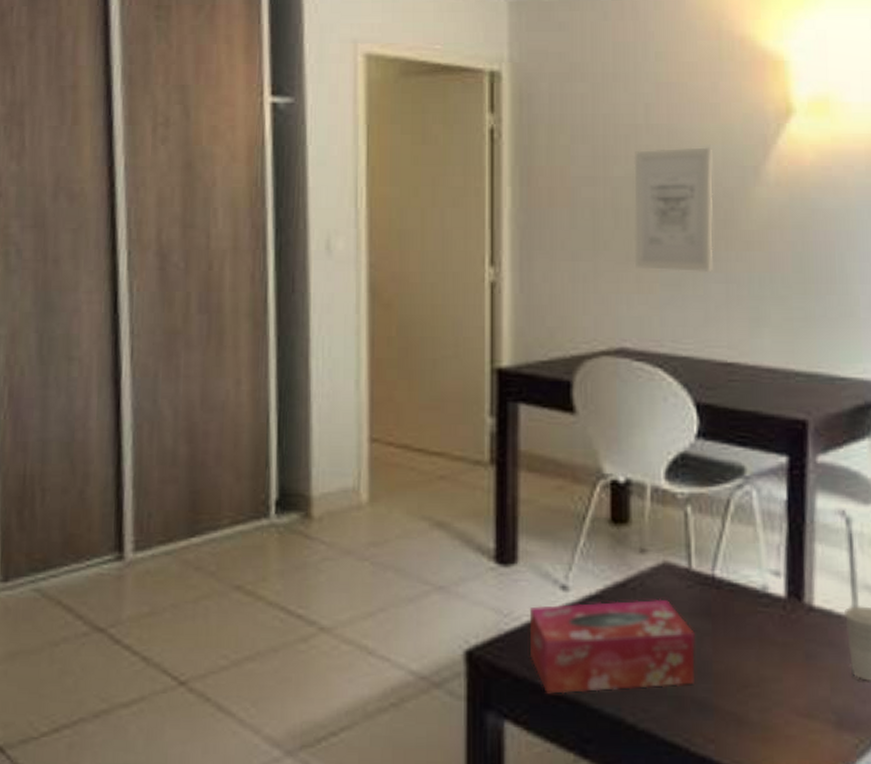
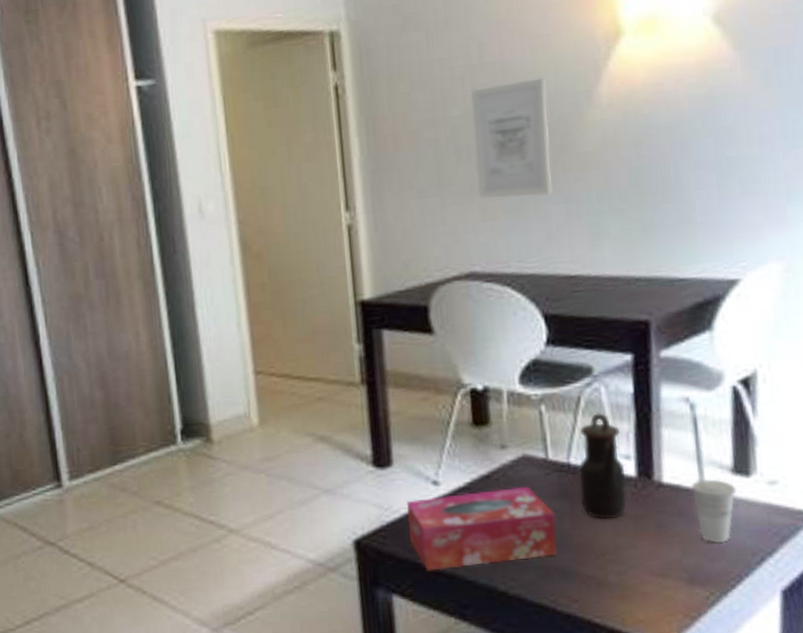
teapot: none [723,520,775,645] -> present [578,413,627,520]

